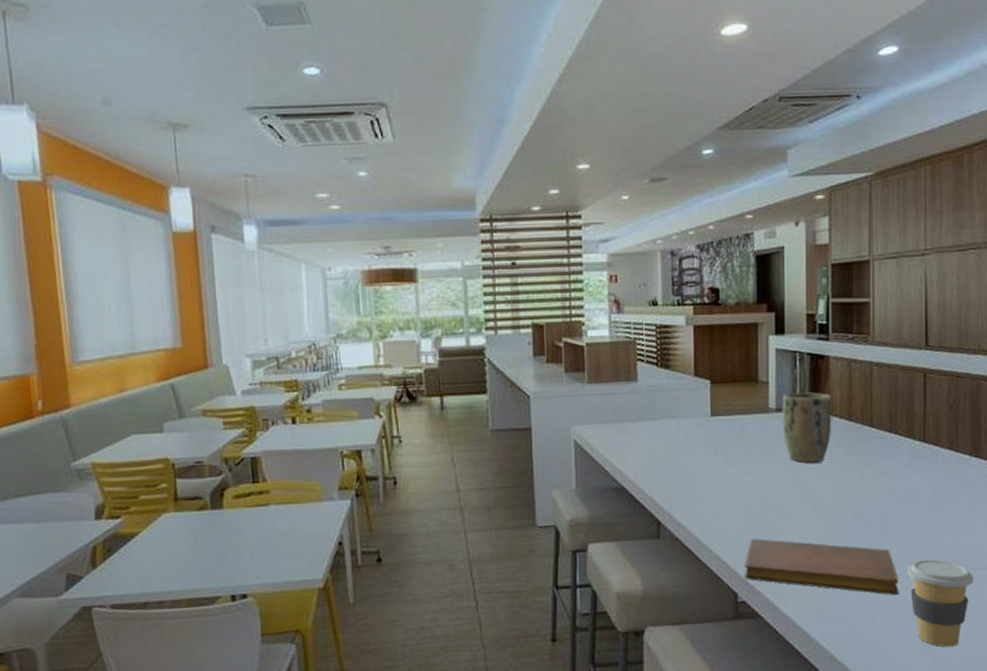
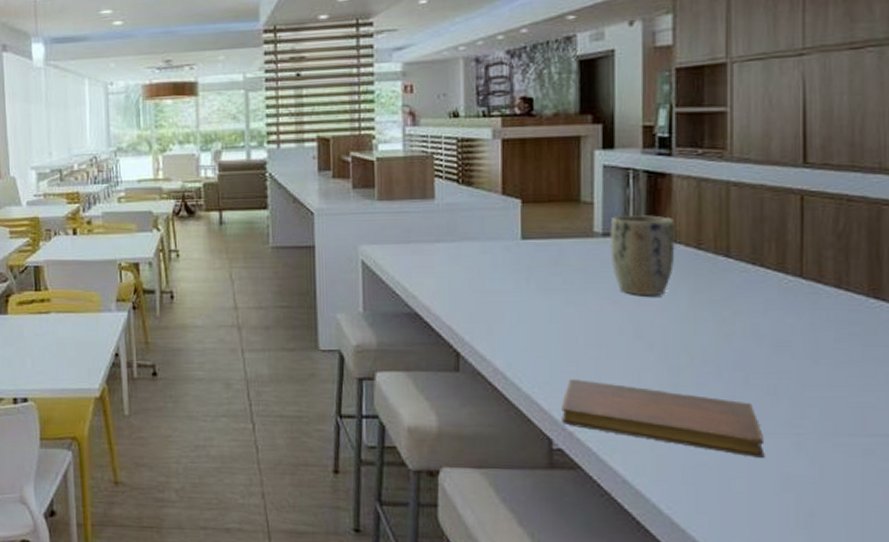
coffee cup: present [906,559,974,647] -> none [775,417,873,528]

